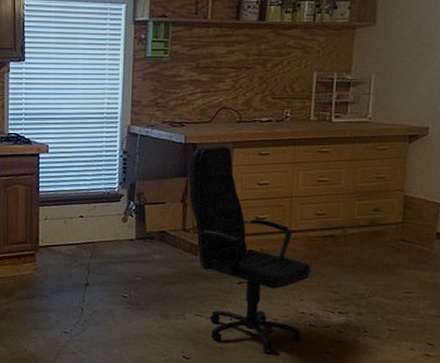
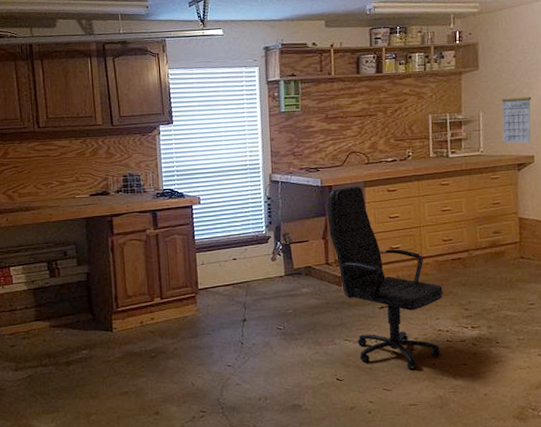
calendar: none [395,48,433,112] -> present [502,87,532,144]

